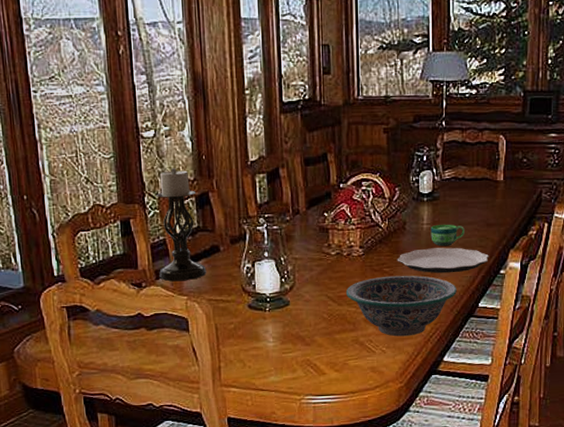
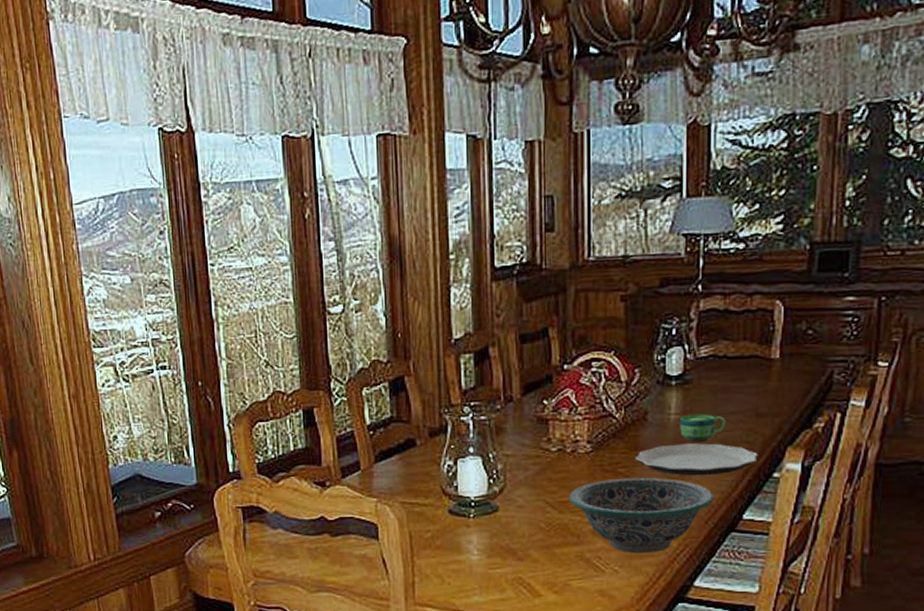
candle holder: present [156,168,207,281] -> none [343,348,400,481]

